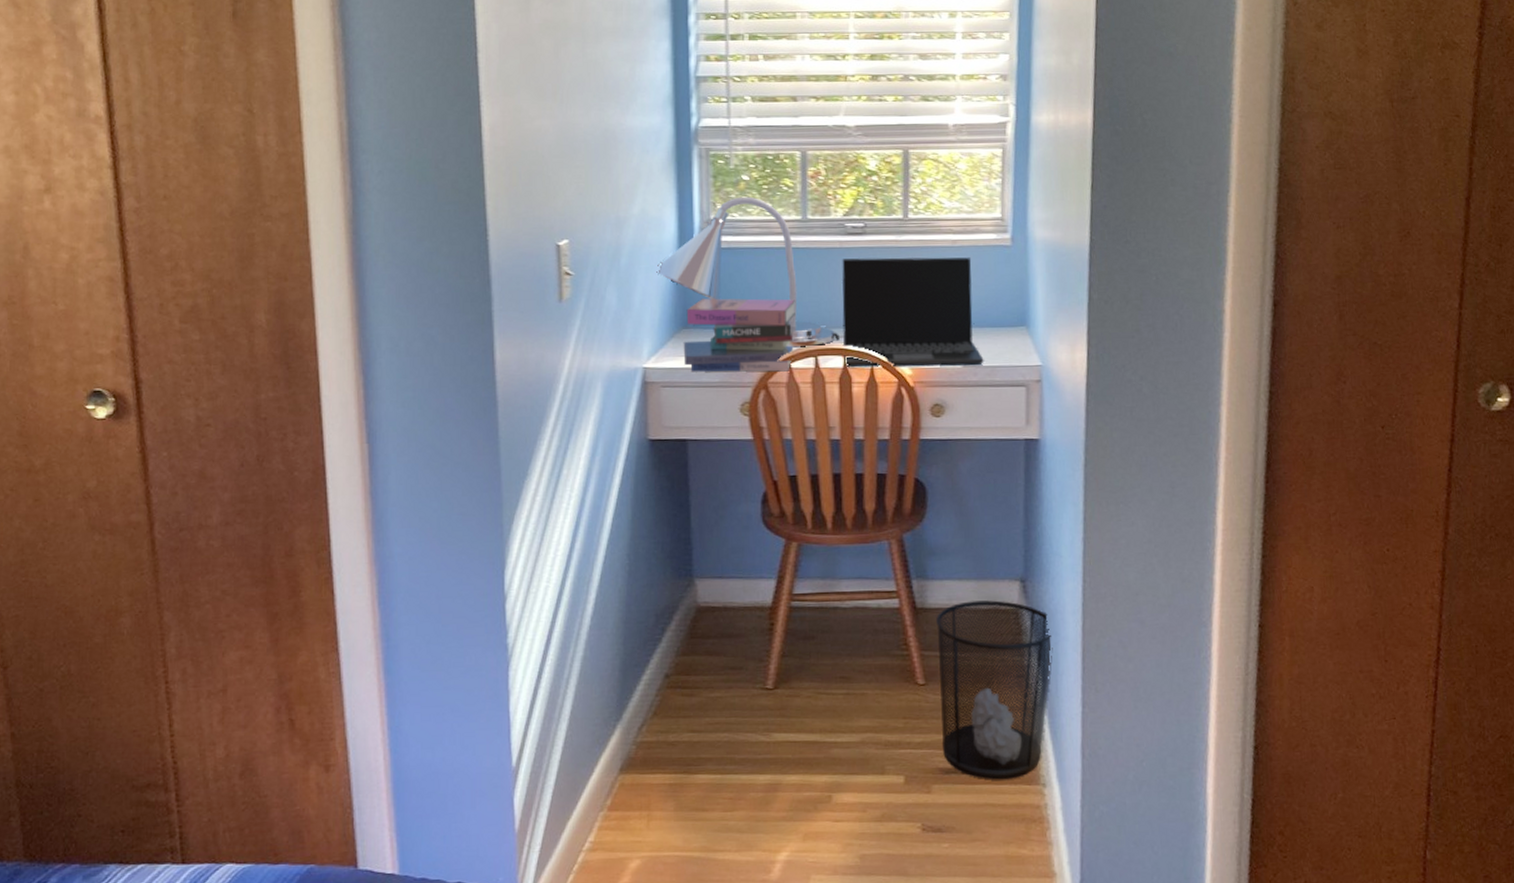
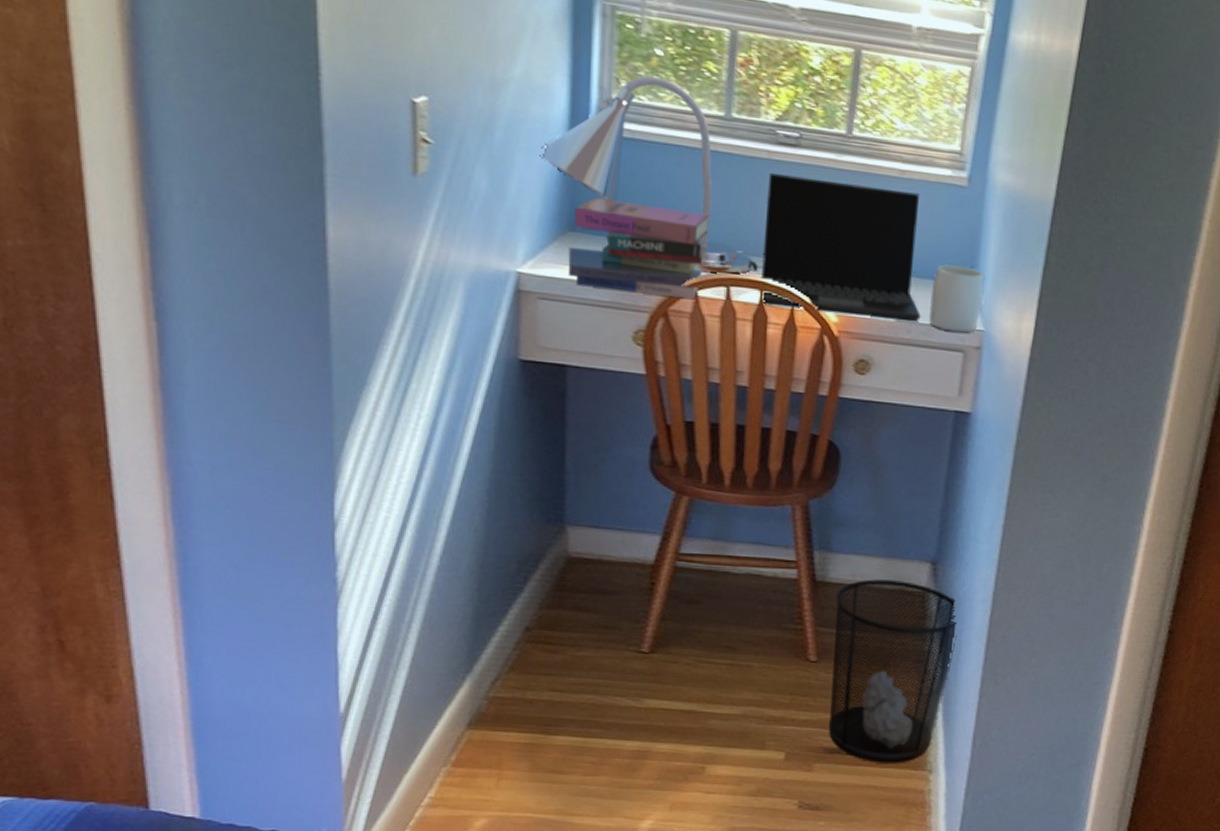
mug: none [991,312,1038,370] -> present [929,264,984,333]

